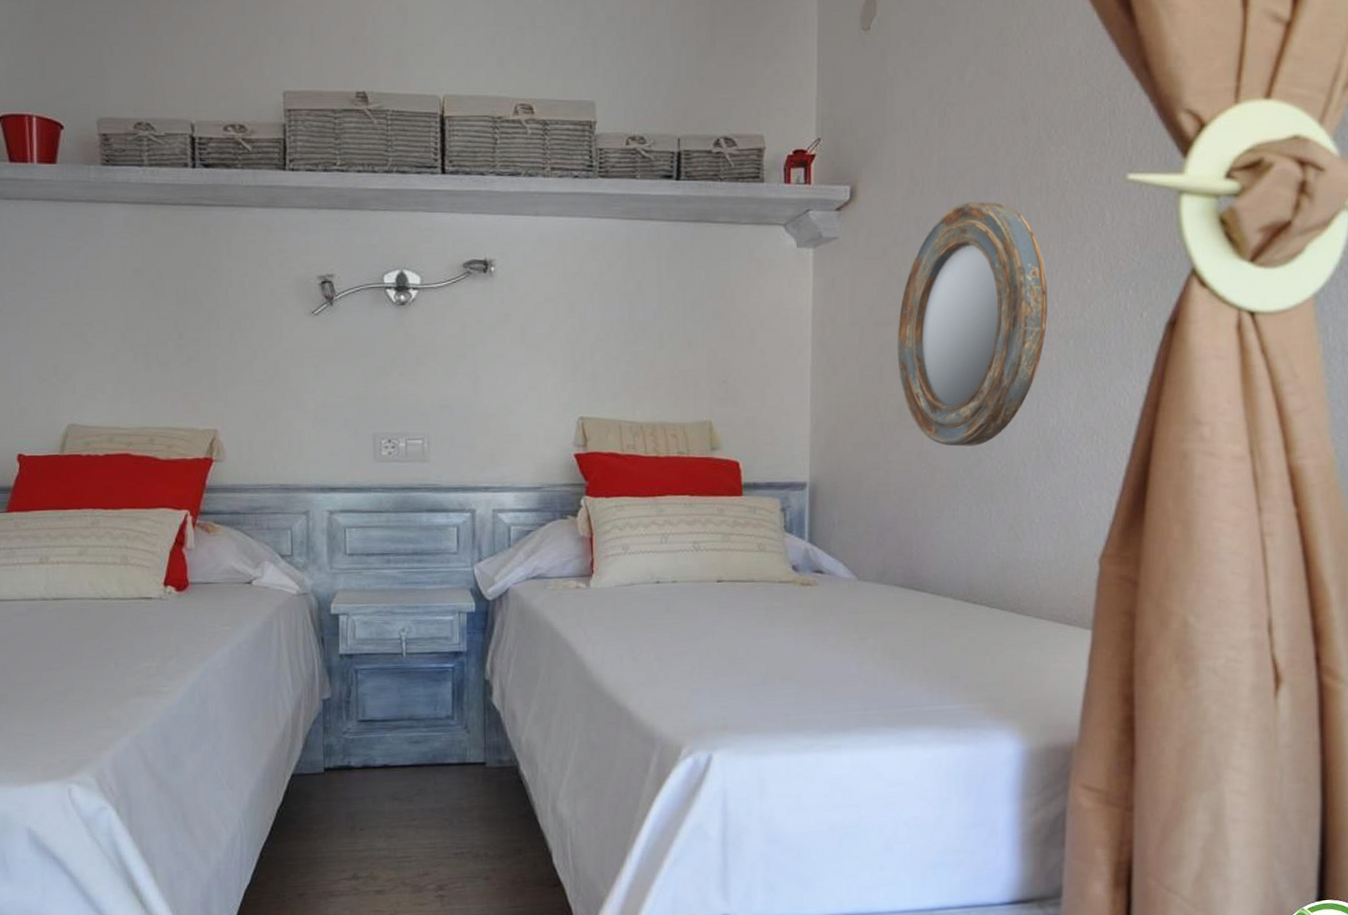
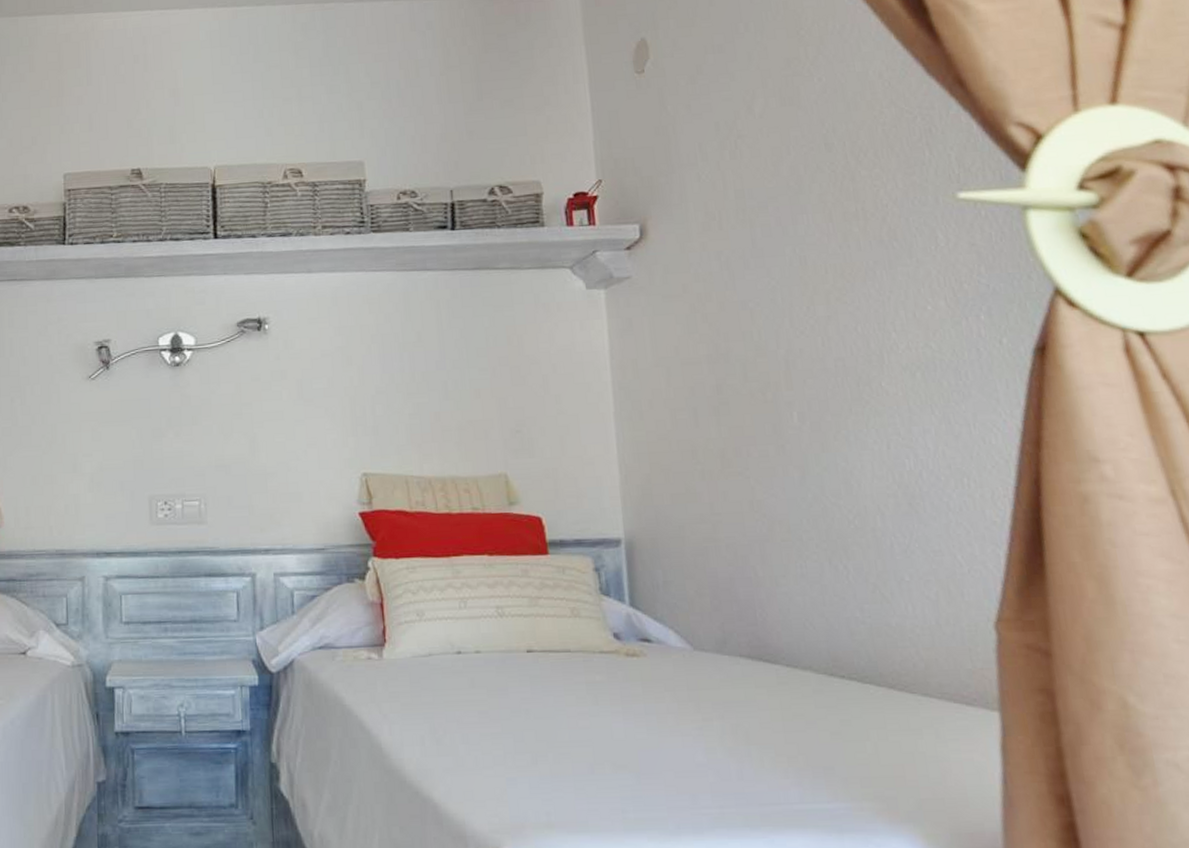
home mirror: present [897,201,1047,447] -> none [708,230,886,495]

